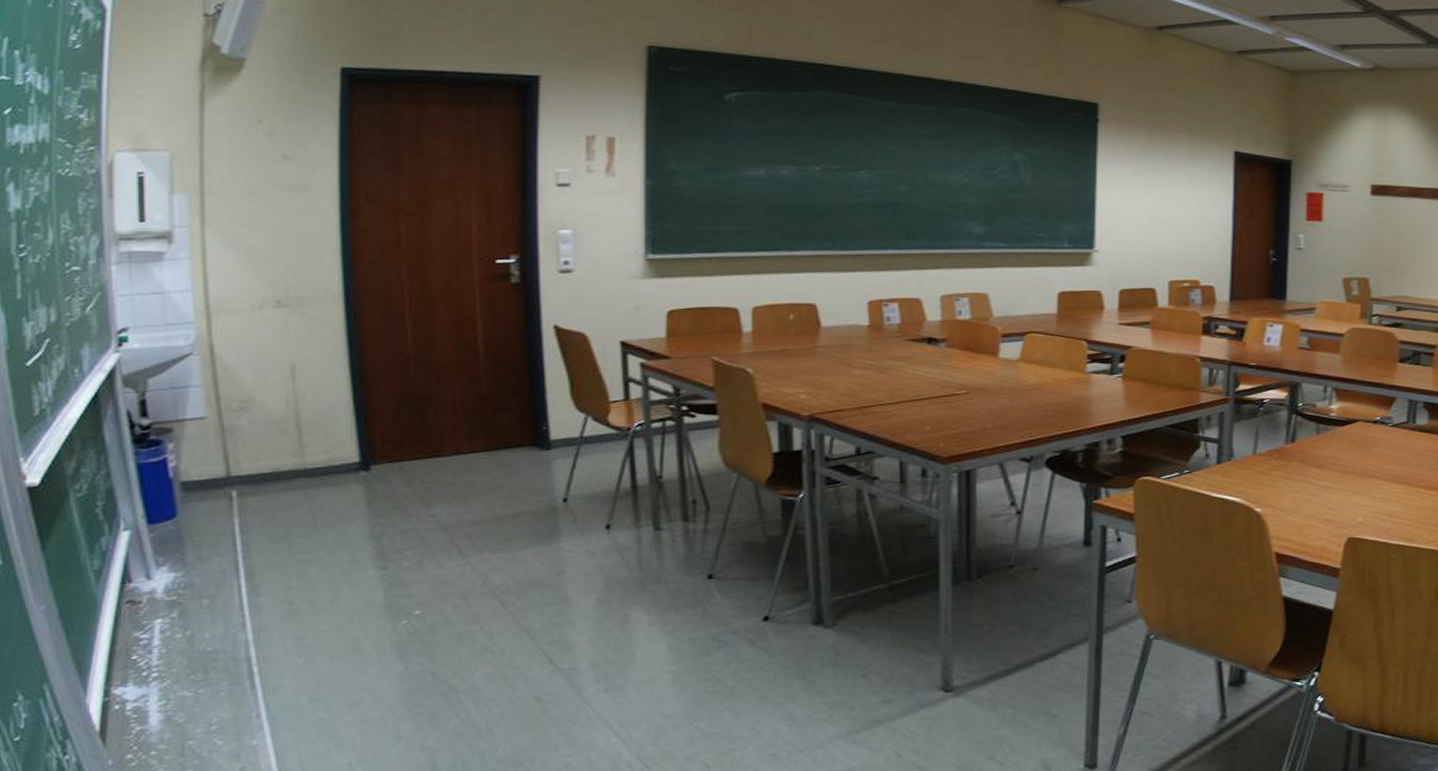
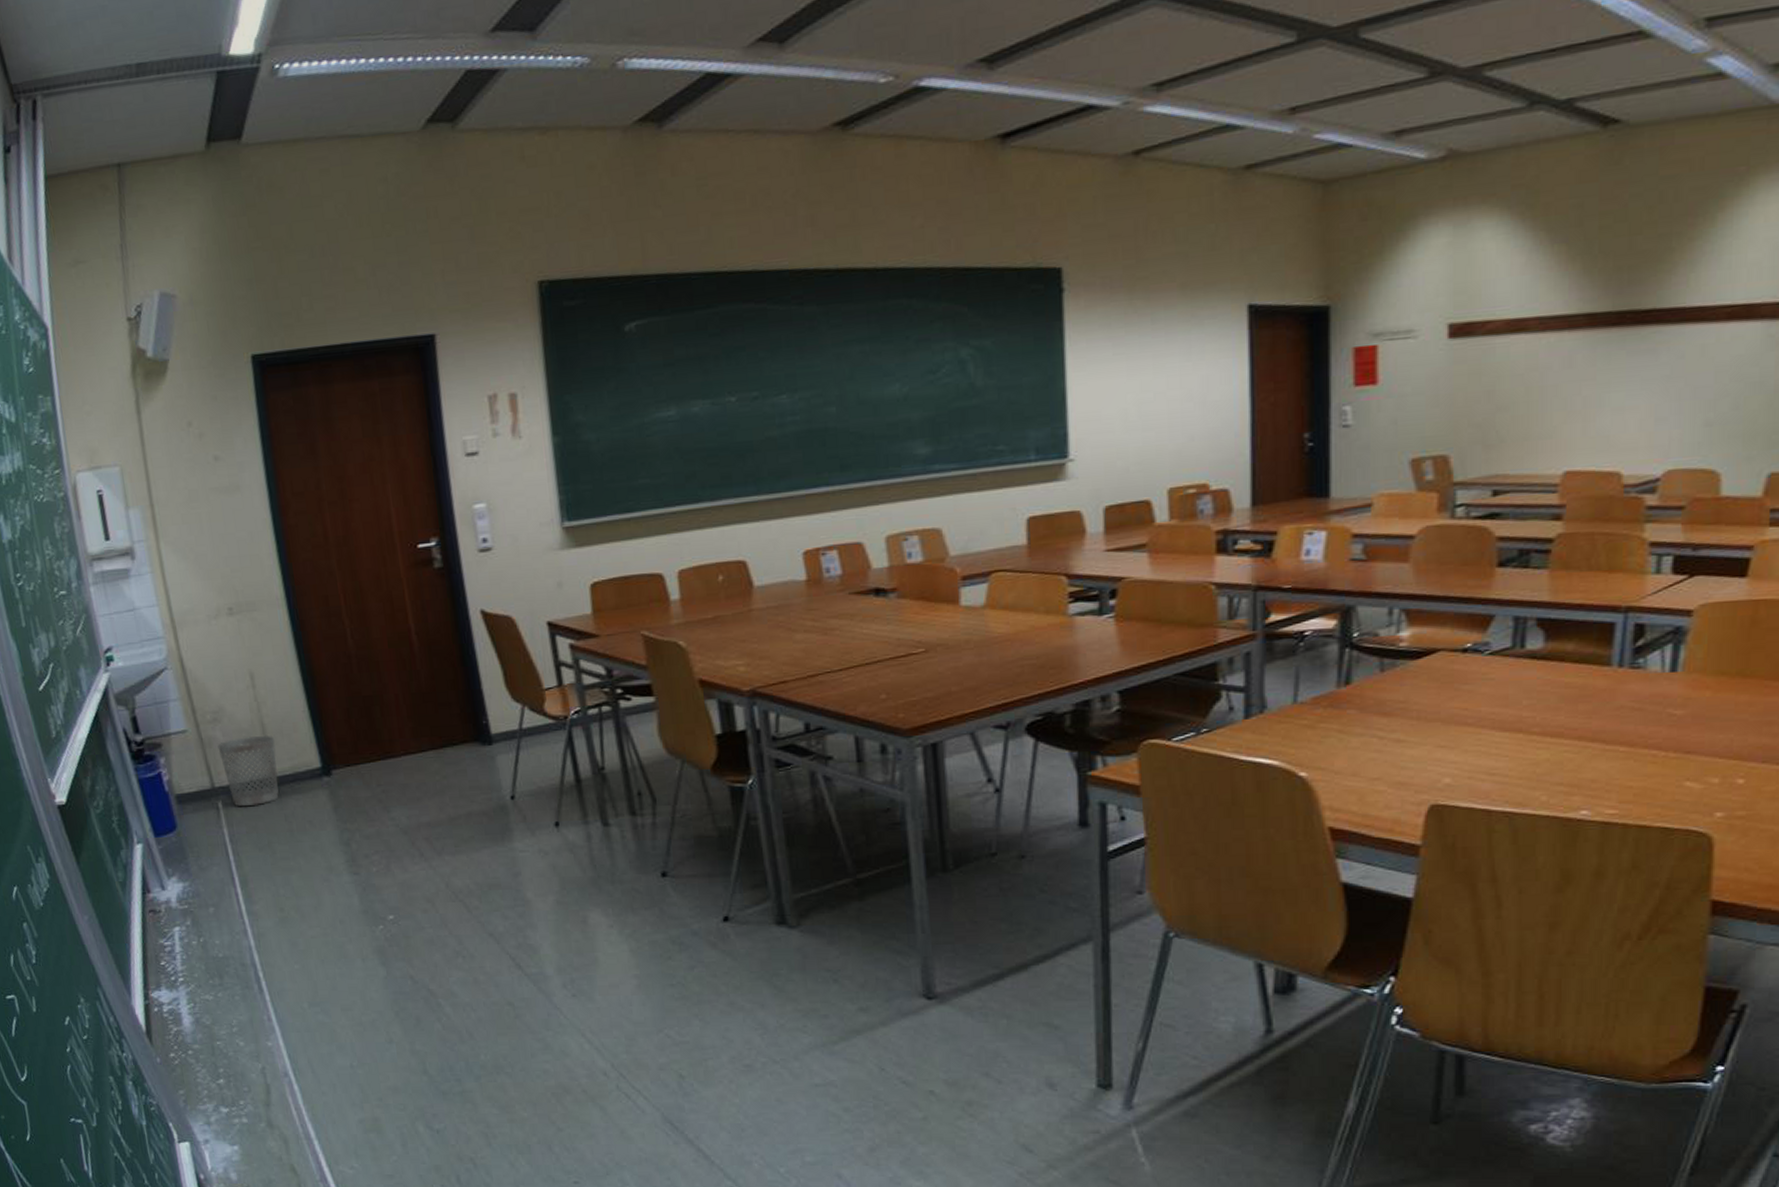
wastebasket: none [241,427,309,498] -> present [217,735,279,807]

